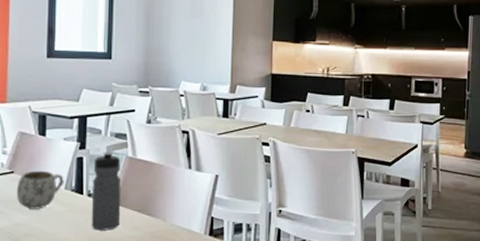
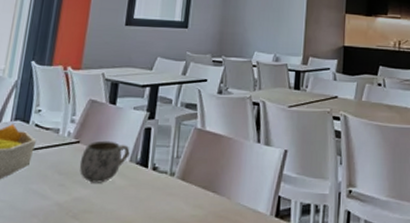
water bottle: present [91,152,122,231] -> none [153,122,189,208]

